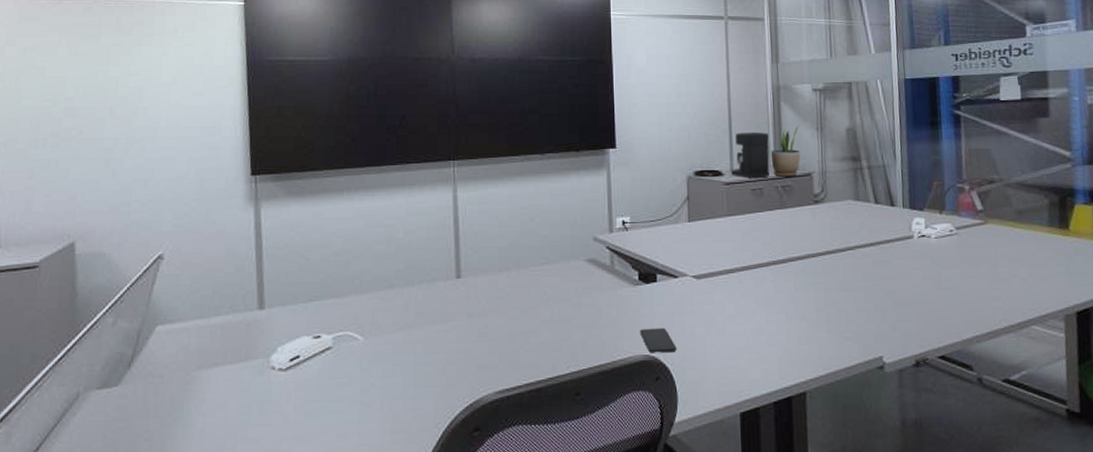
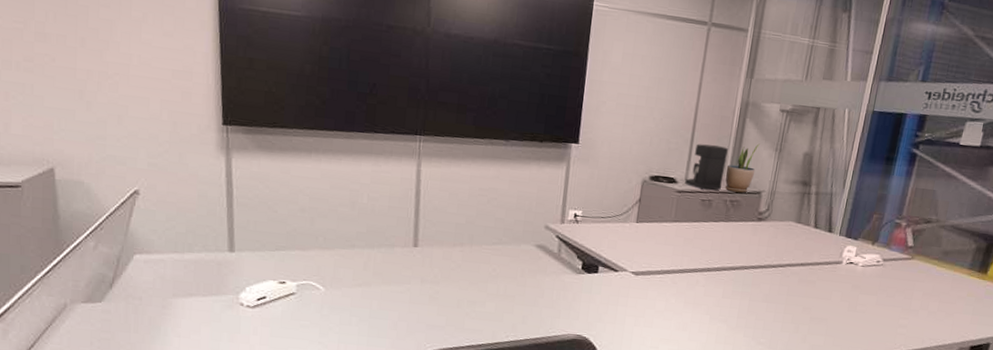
smartphone: present [640,327,677,353] -> none [576,312,607,335]

